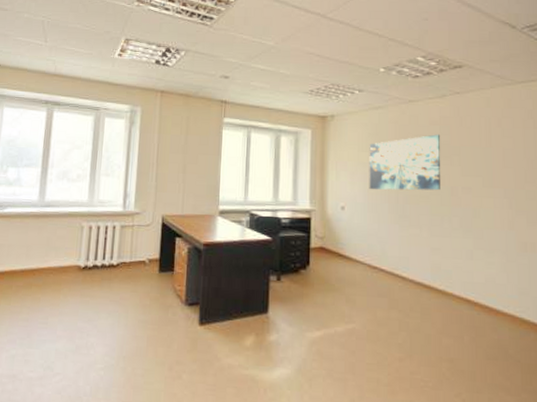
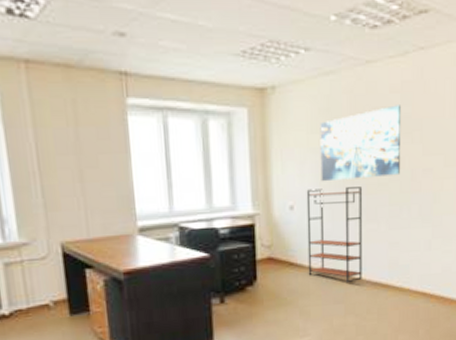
bookshelf: none [355,194,405,280] -> present [306,187,362,283]

